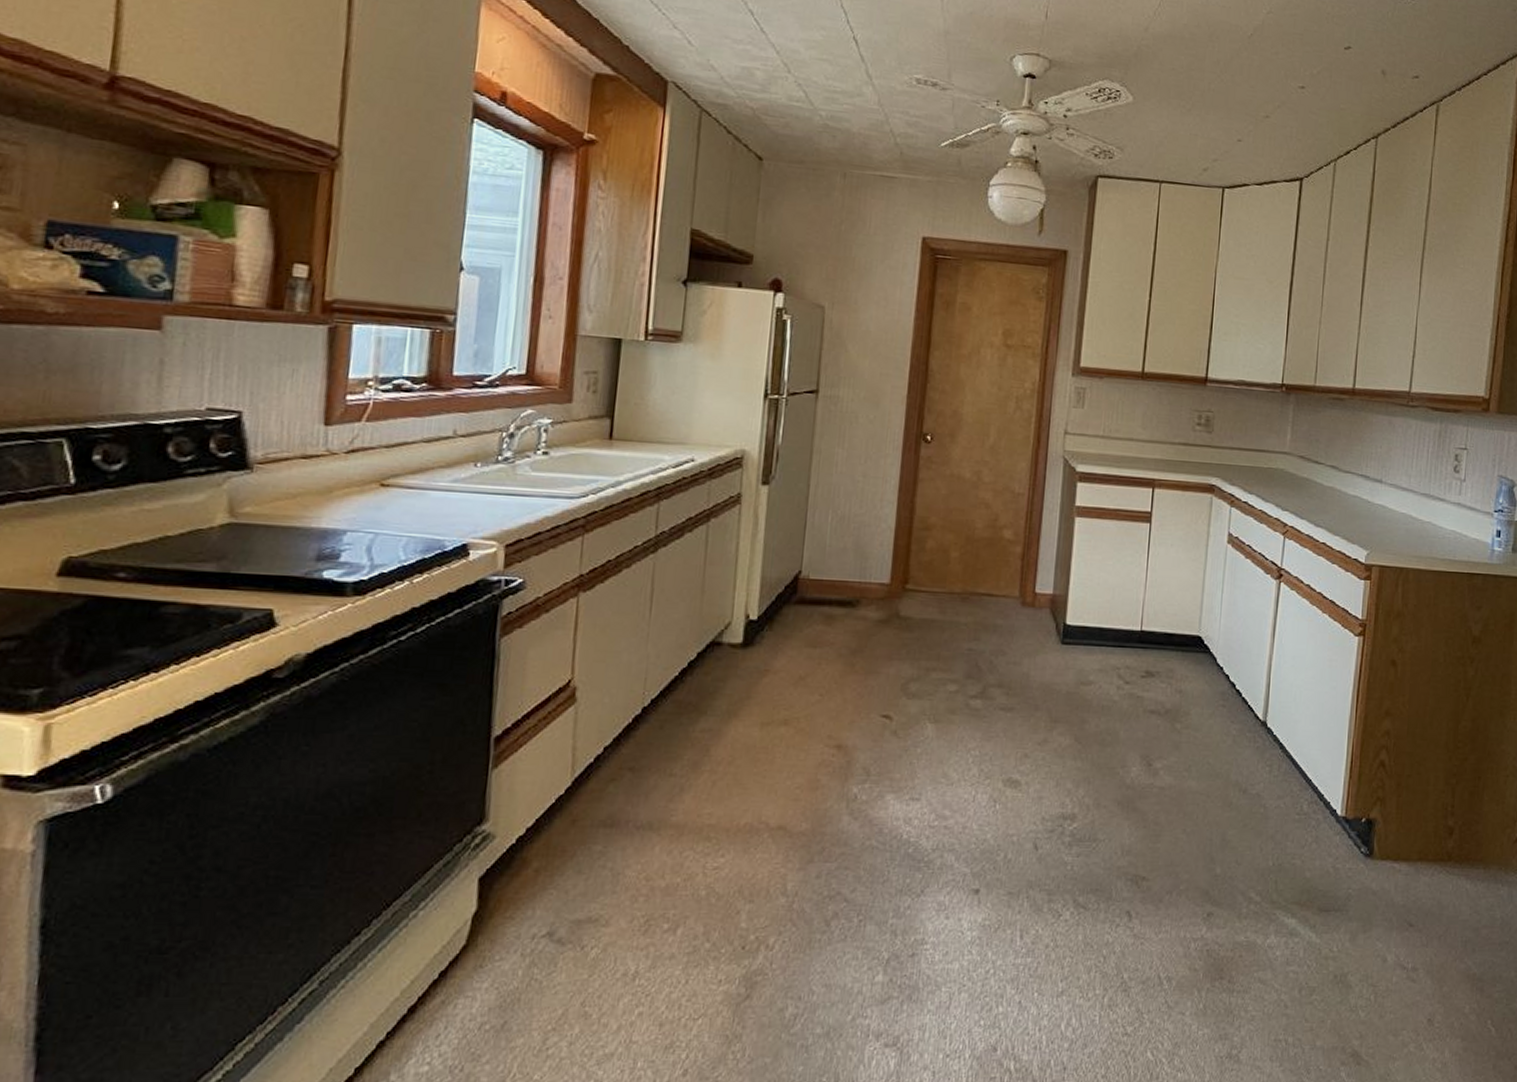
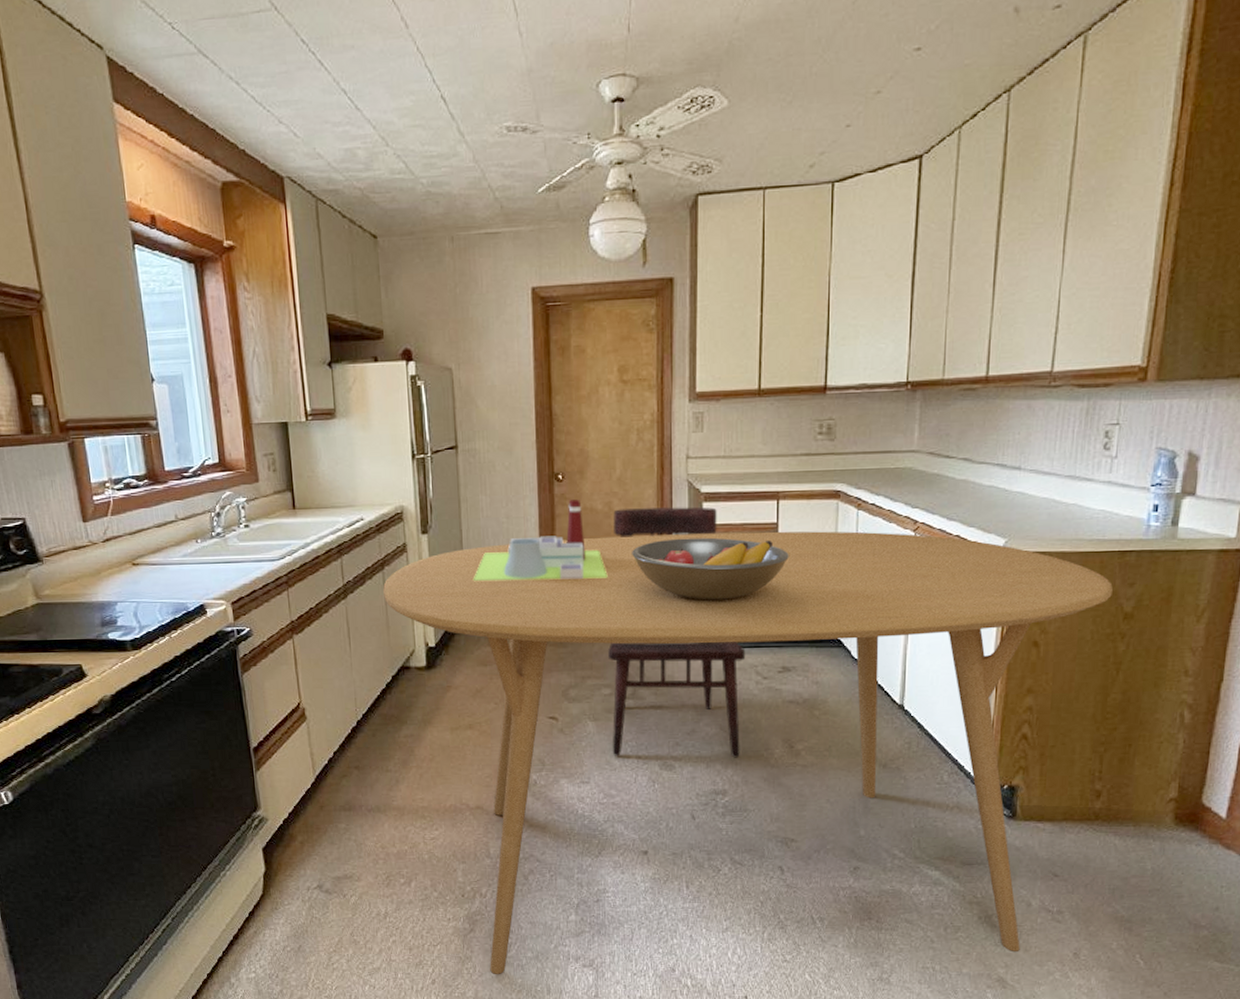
dining table: none [703,505,1463,1061] -> present [383,531,1113,975]
architectural model: none [814,464,969,555] -> present [473,500,608,581]
dining chair: none [951,480,1109,776] -> present [608,507,746,758]
fruit bowl: none [997,518,1161,591] -> present [632,537,789,601]

